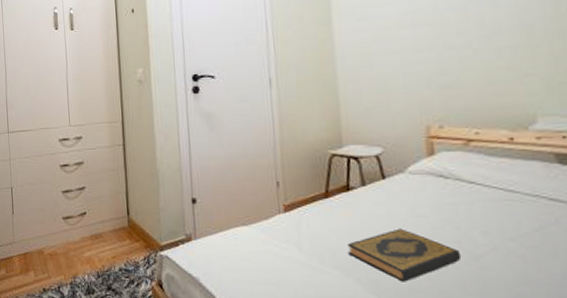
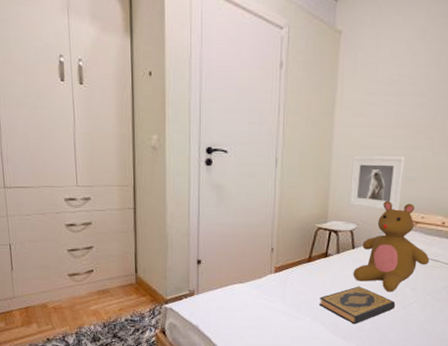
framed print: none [363,60,439,127] -> present [349,156,405,210]
teddy bear: none [388,114,502,237] -> present [353,200,430,292]

